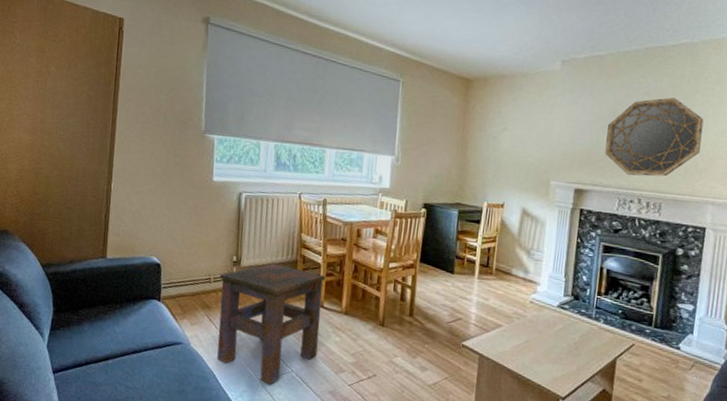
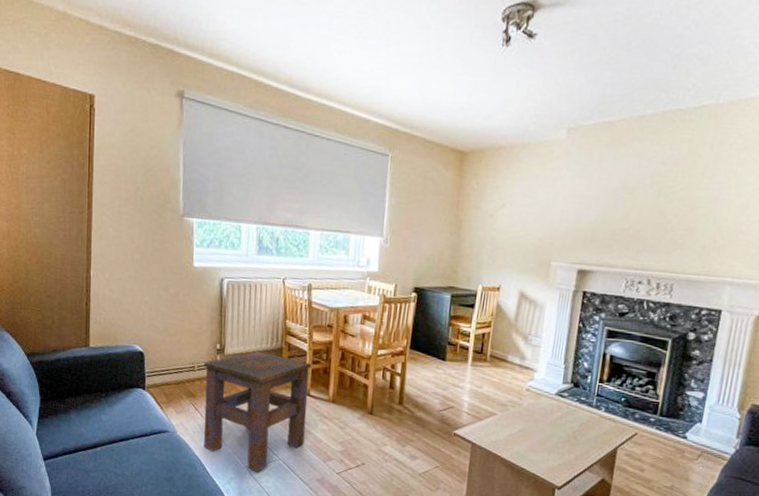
home mirror: present [605,97,704,177] -> none [612,167,726,255]

